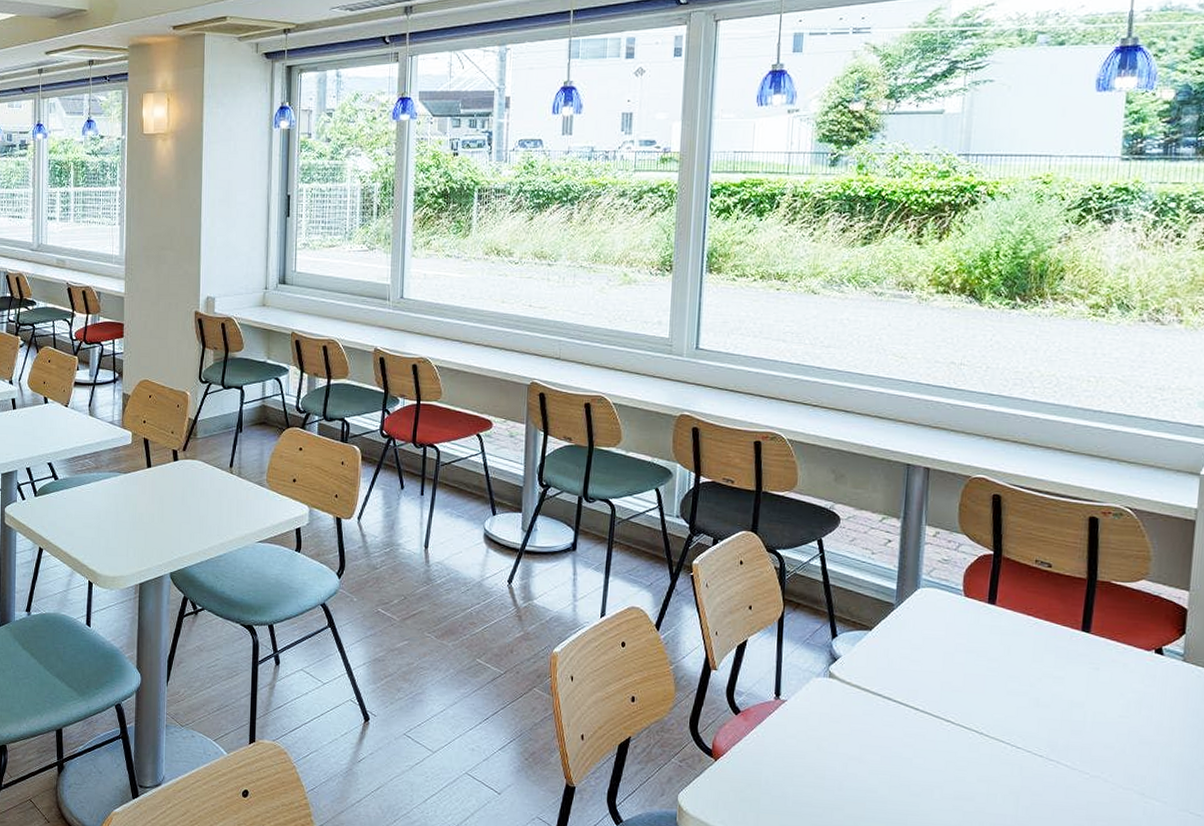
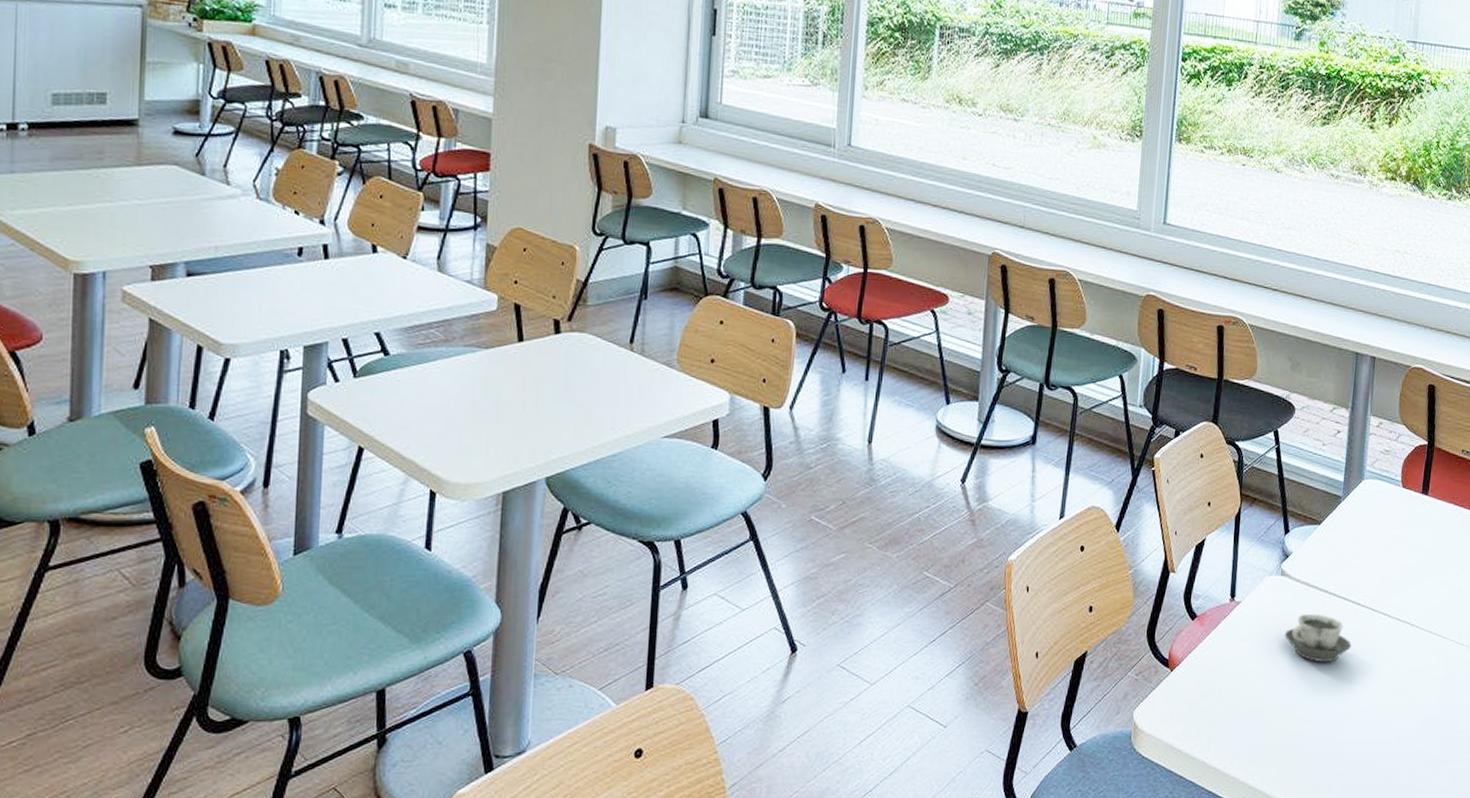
cup: none [834,715,910,764] -> present [1284,613,1351,663]

